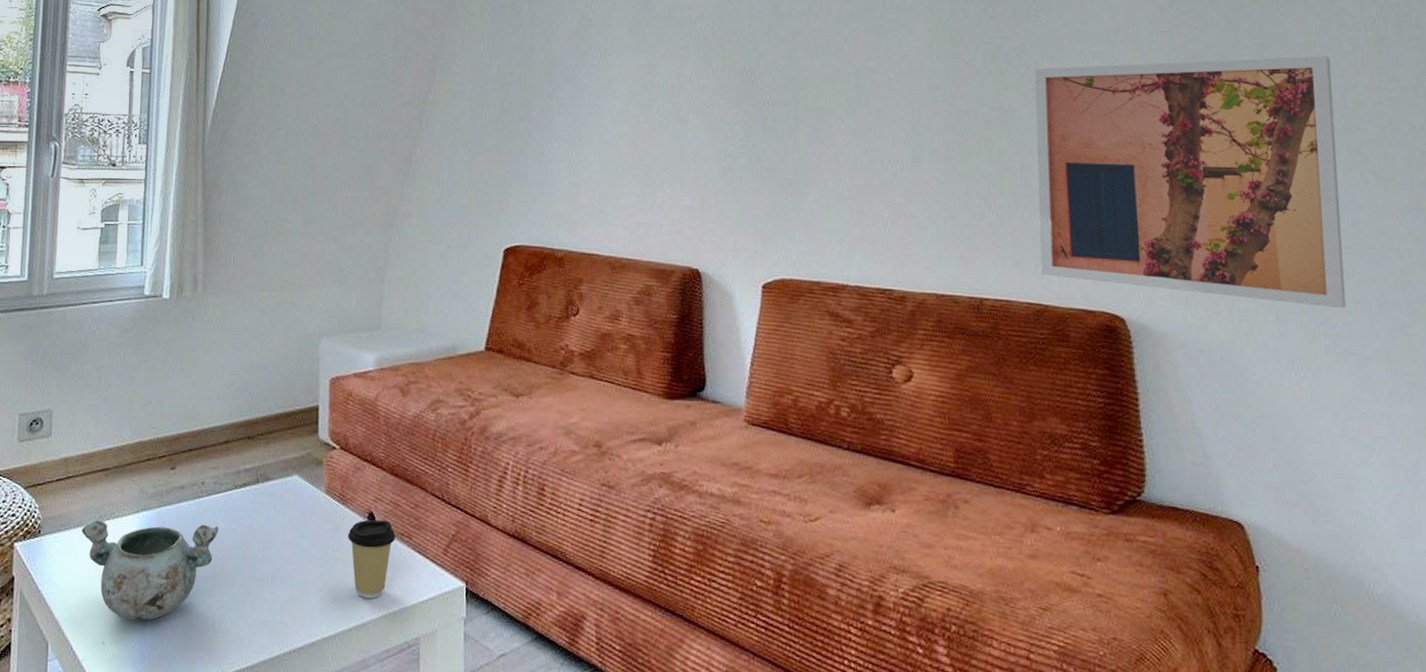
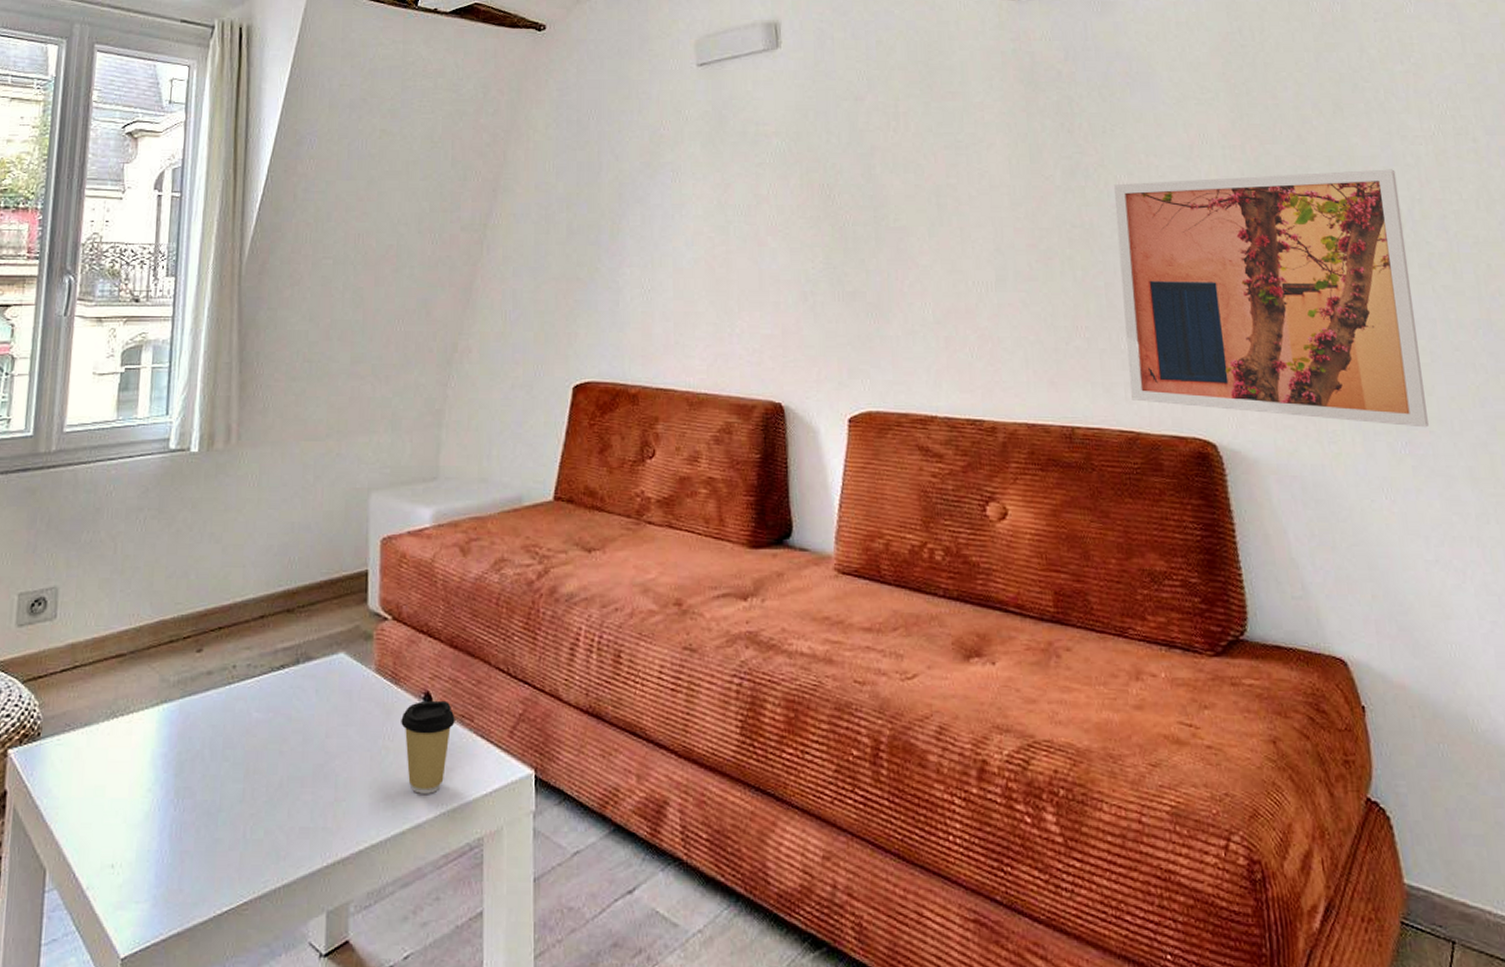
decorative bowl: present [82,520,219,621] -> none [90,716,252,837]

